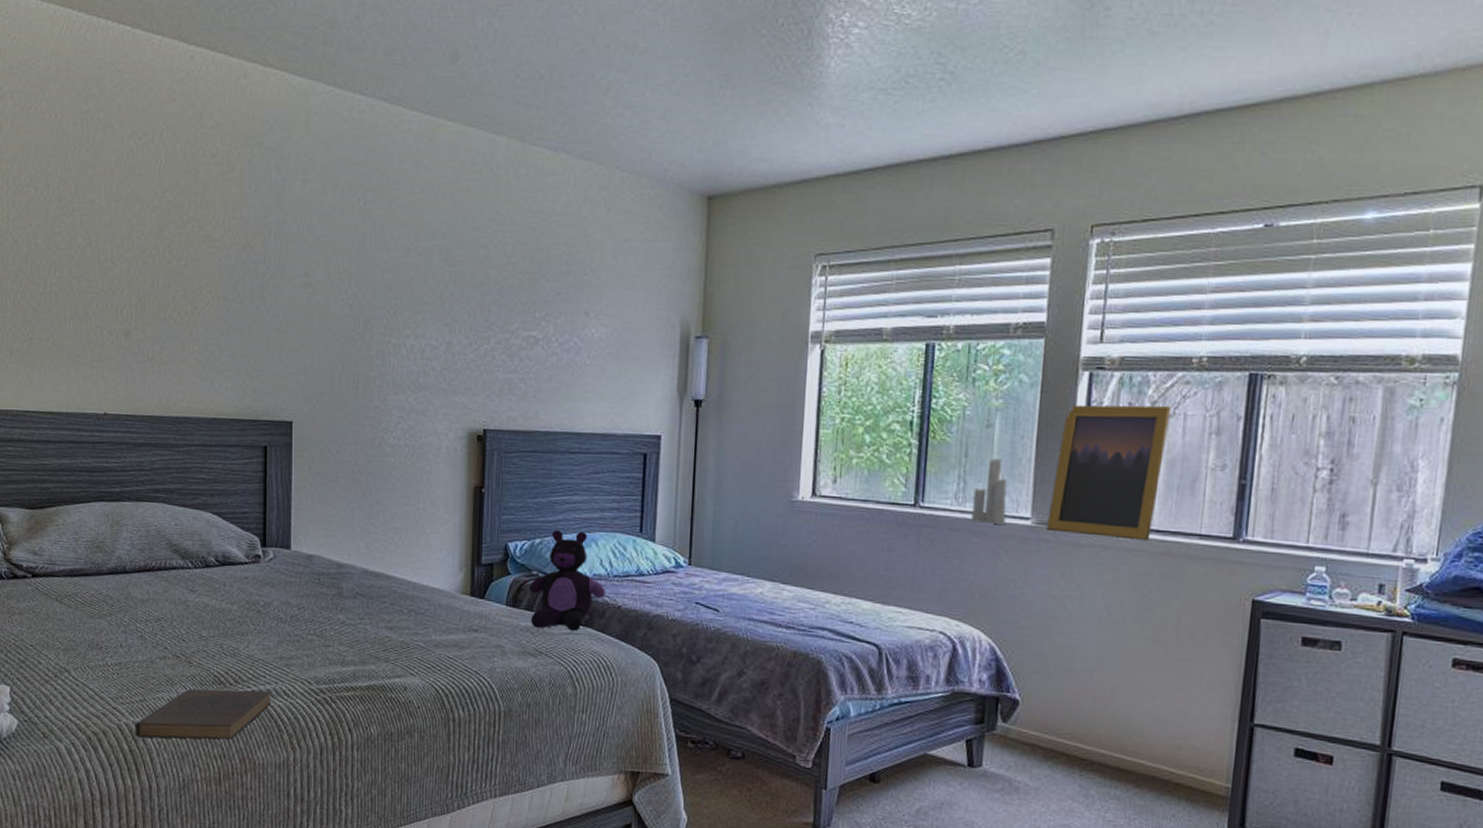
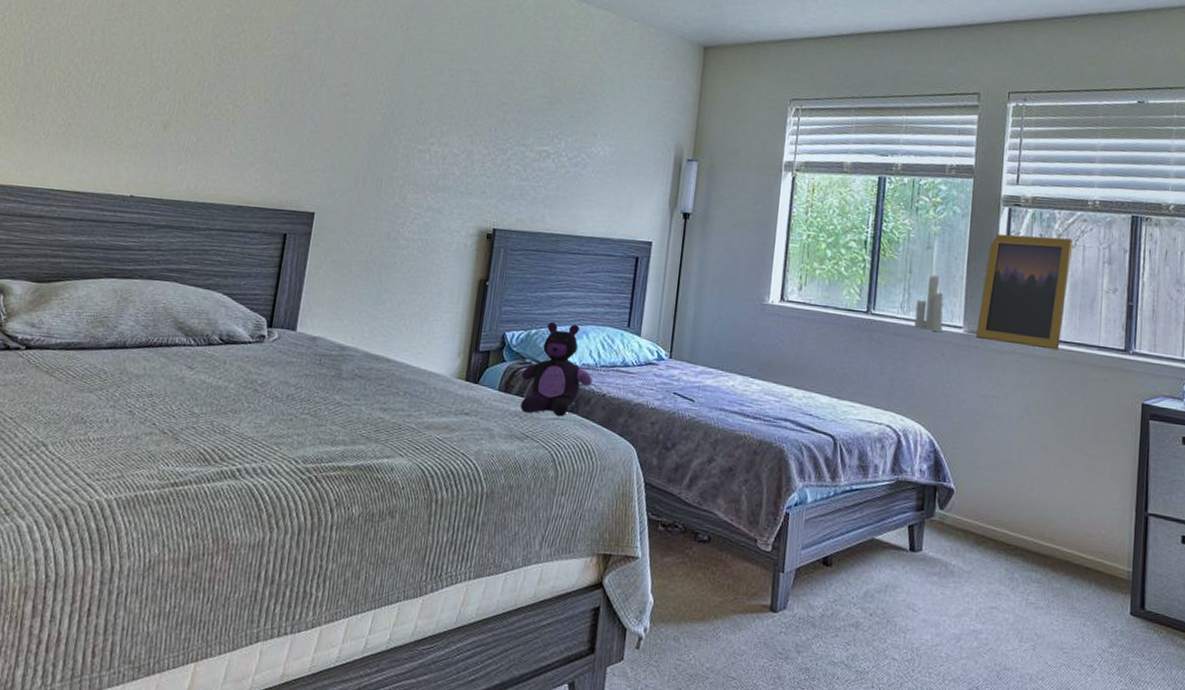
book: present [135,688,271,740] -> none [106,465,256,519]

